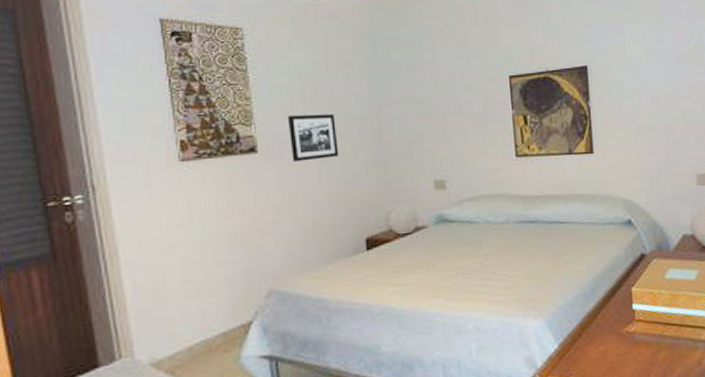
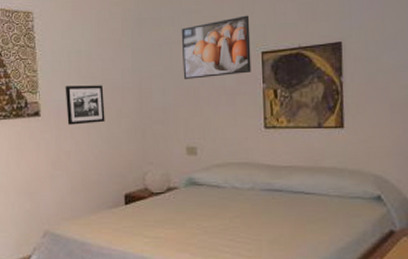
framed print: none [422,37,500,106] -> present [181,15,251,79]

